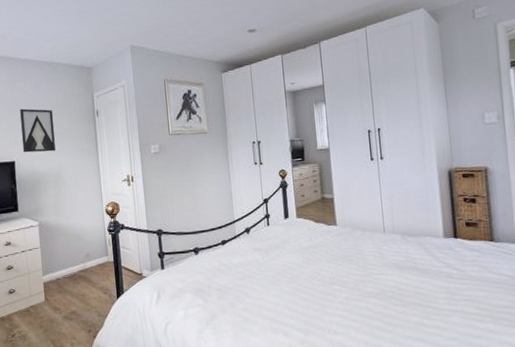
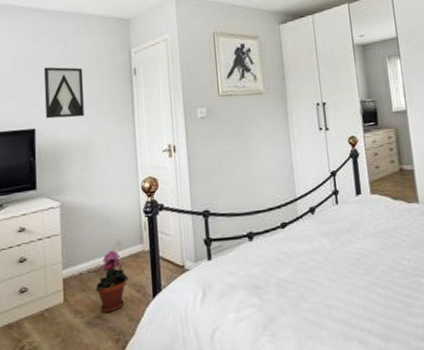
potted plant: none [70,261,97,310] -> present [95,251,129,313]

